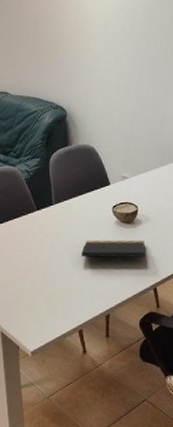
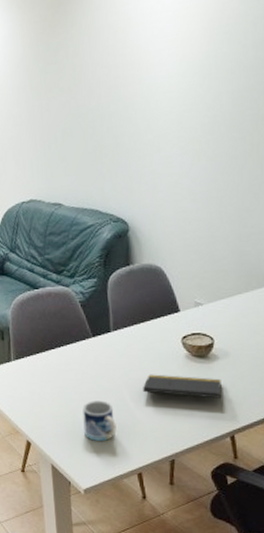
mug: none [29,267,60,305] -> present [82,400,117,441]

